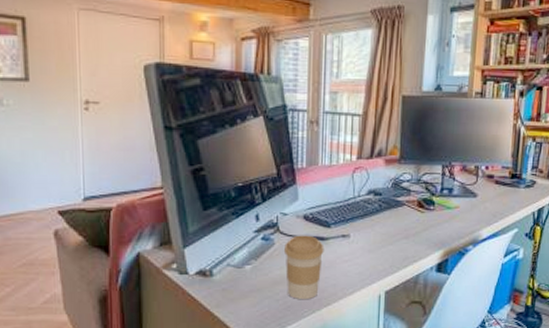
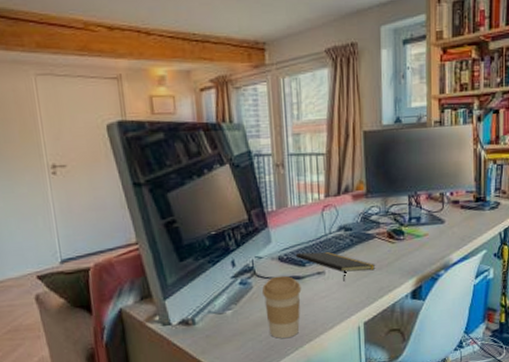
notepad: none [321,213,403,247] -> present [295,251,376,281]

